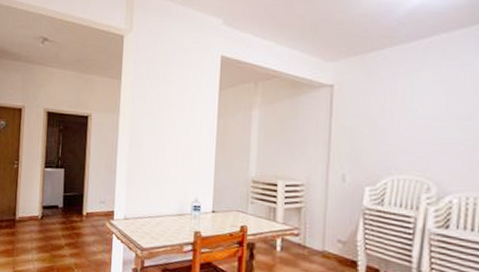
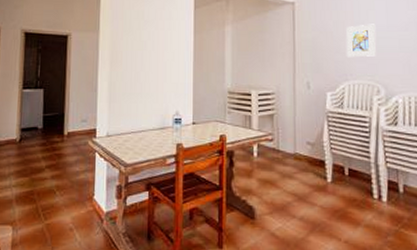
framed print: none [392,111,431,149] -> present [346,24,376,58]

